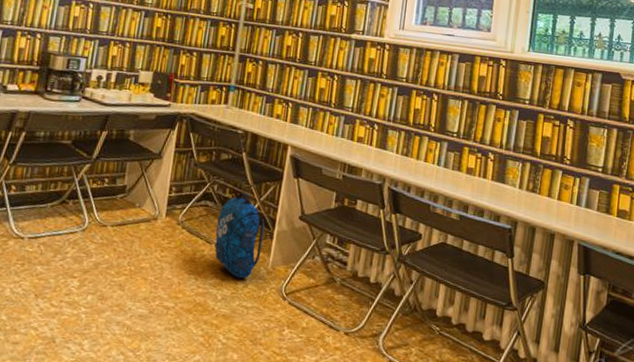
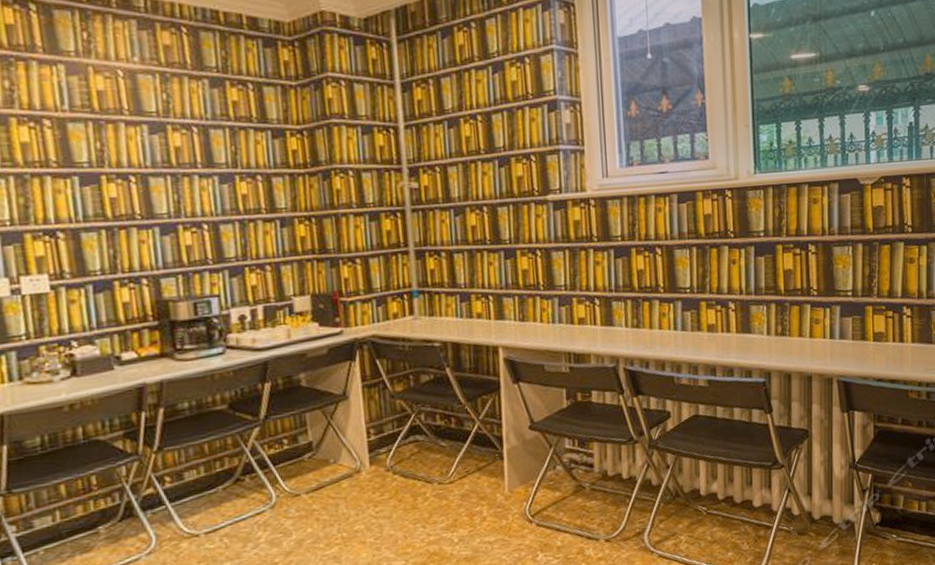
backpack: present [214,192,265,279] -> none [433,414,494,514]

